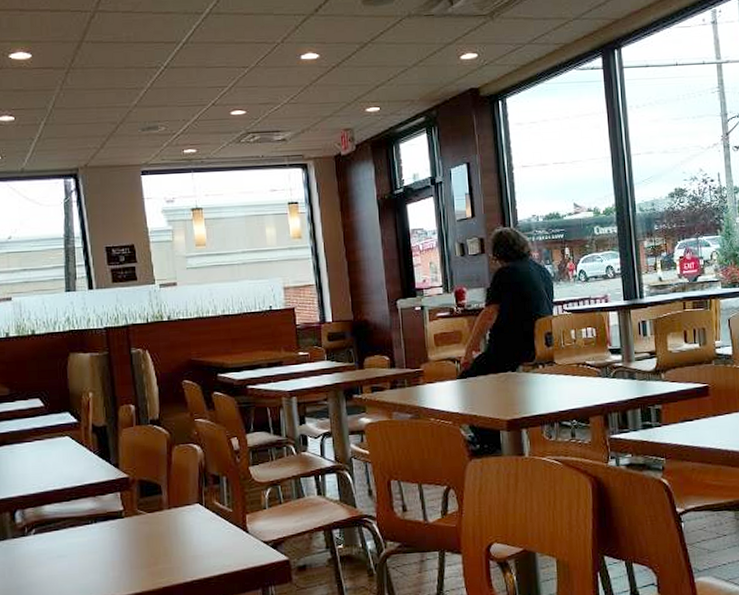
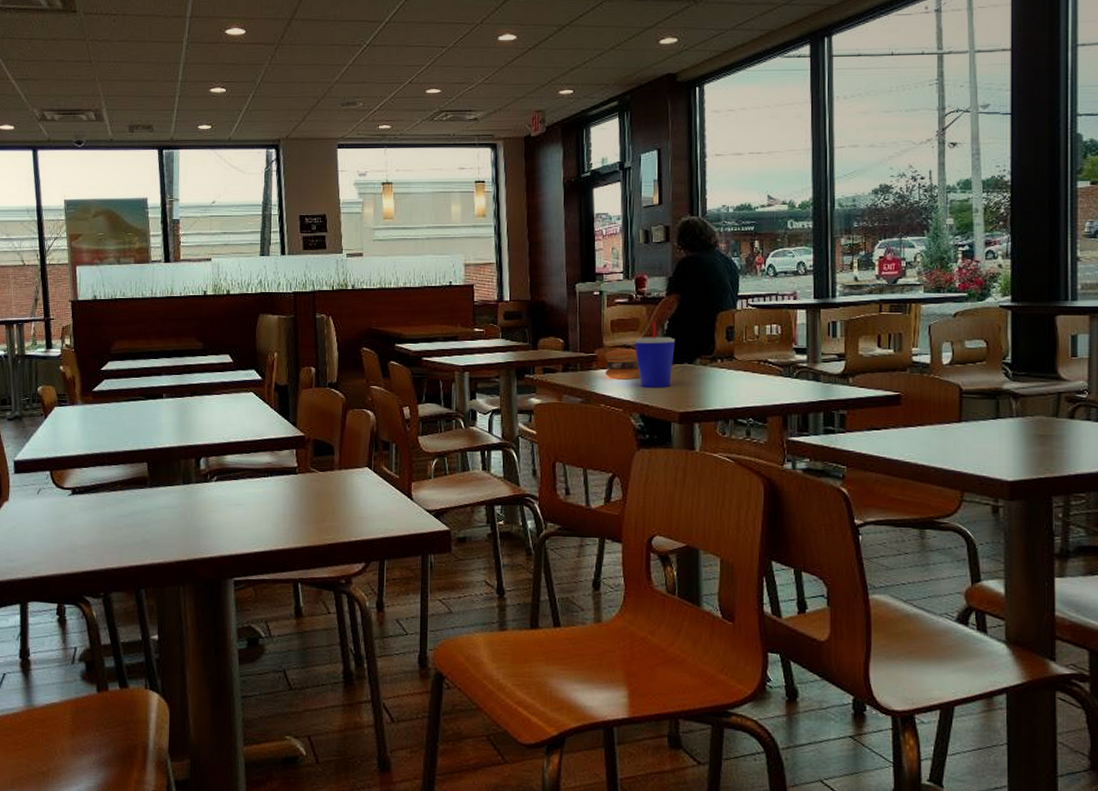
burger: none [431,360,467,393] -> present [605,348,641,380]
beverage cup: none [459,332,498,399] -> present [635,320,675,388]

